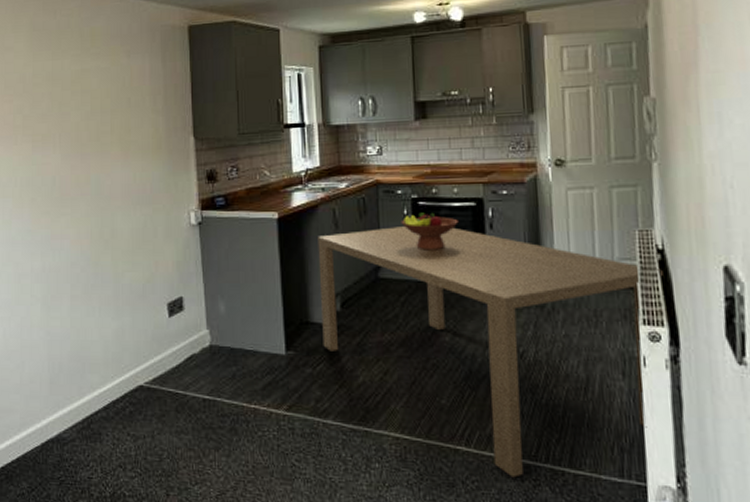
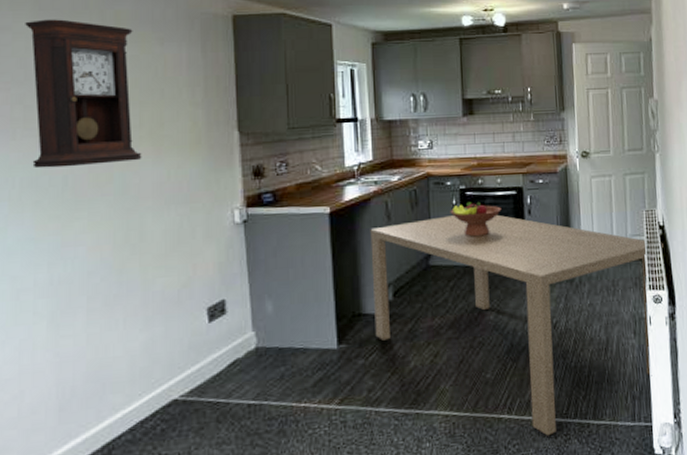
pendulum clock: none [23,38,113,170] -> present [25,19,142,169]

